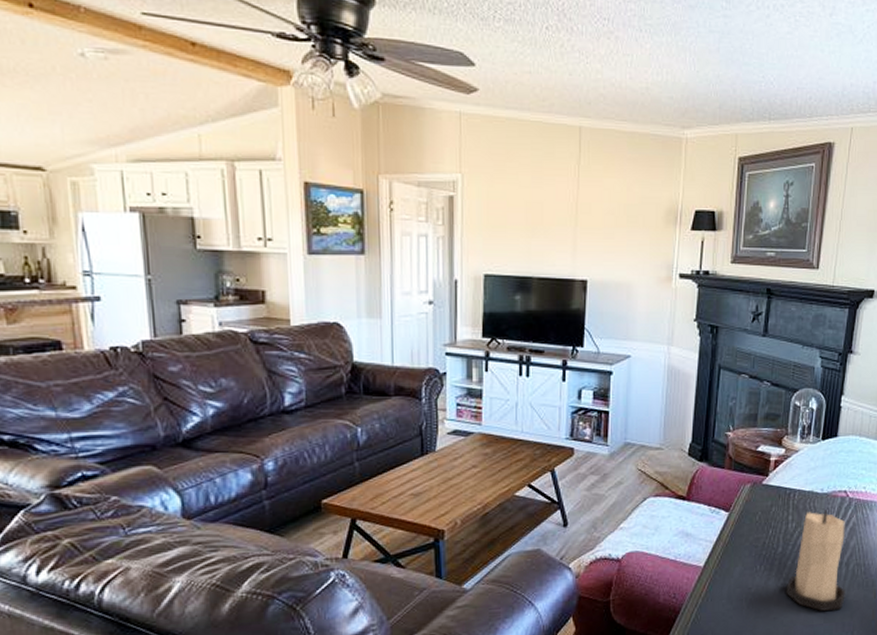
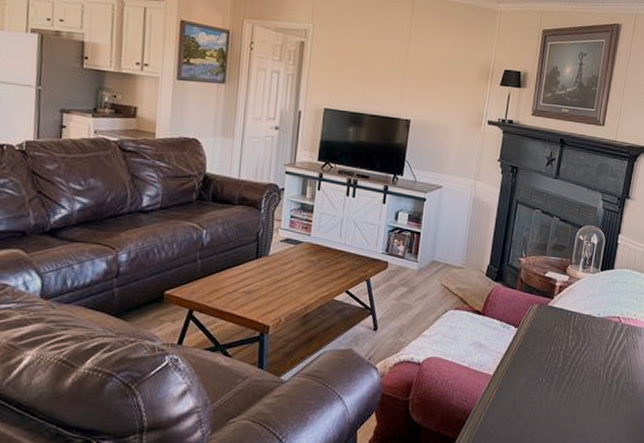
candle: present [785,510,846,611] -> none [563,332,617,423]

